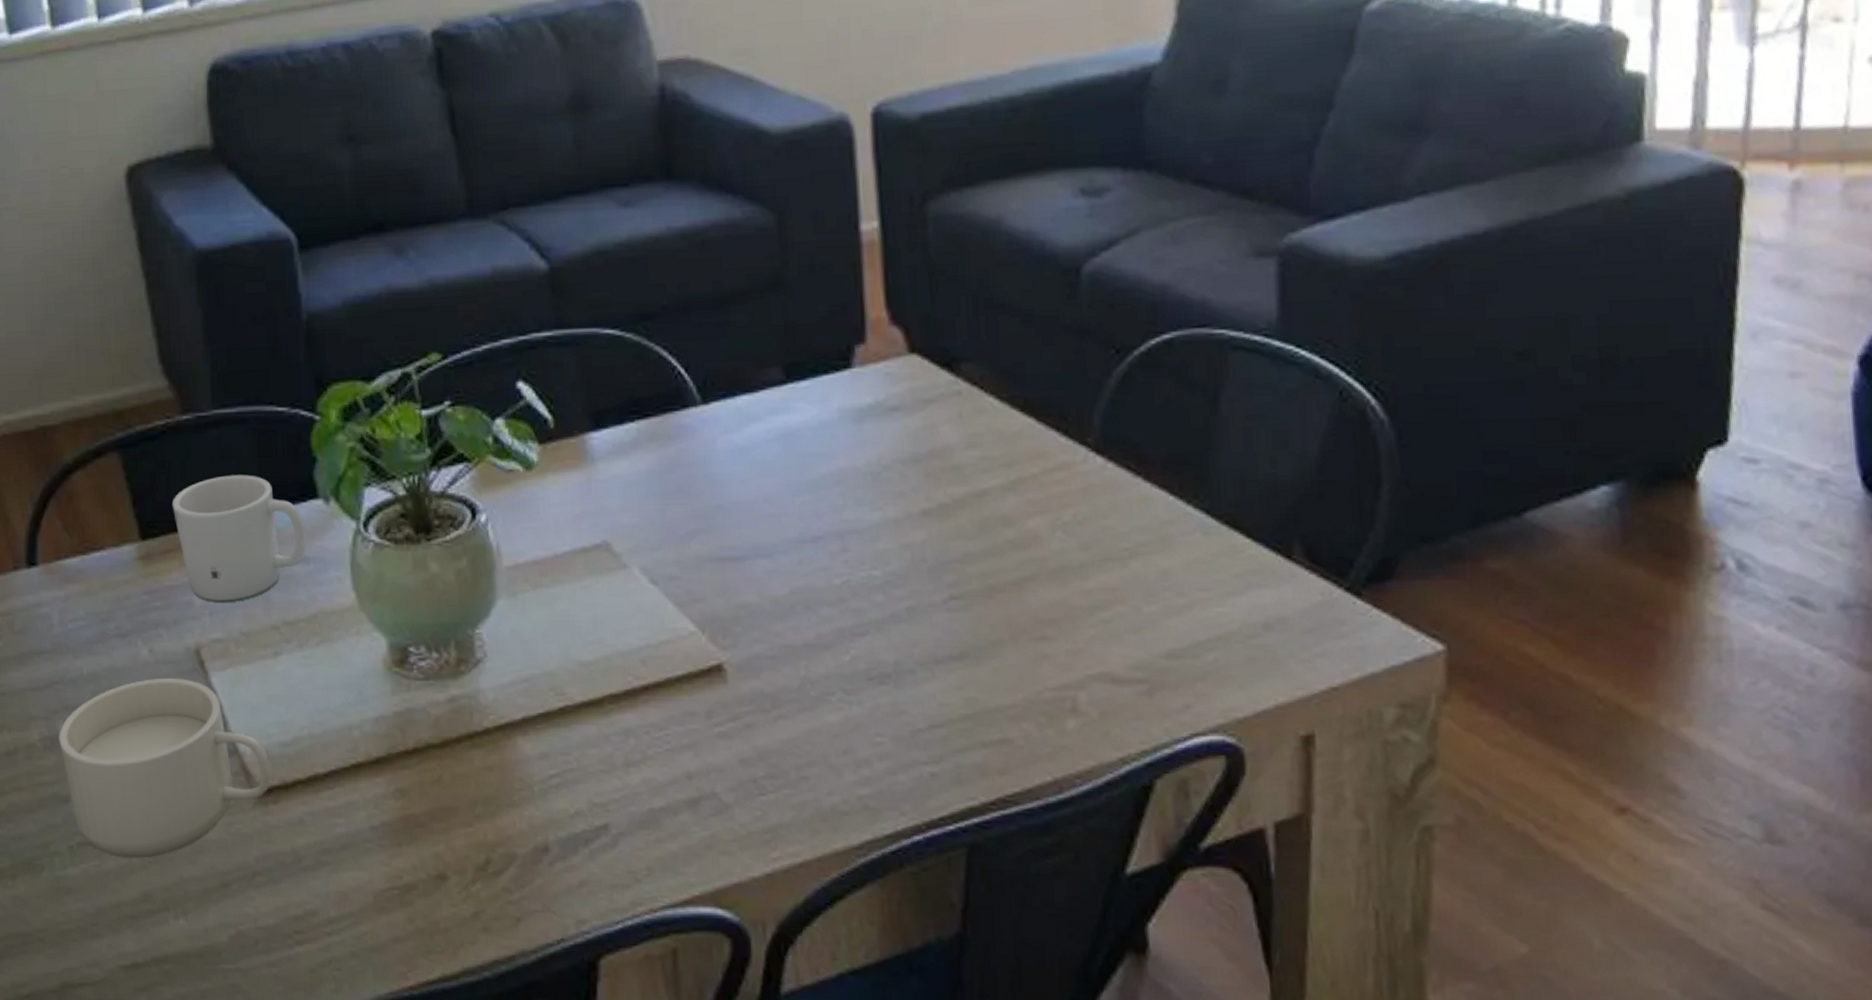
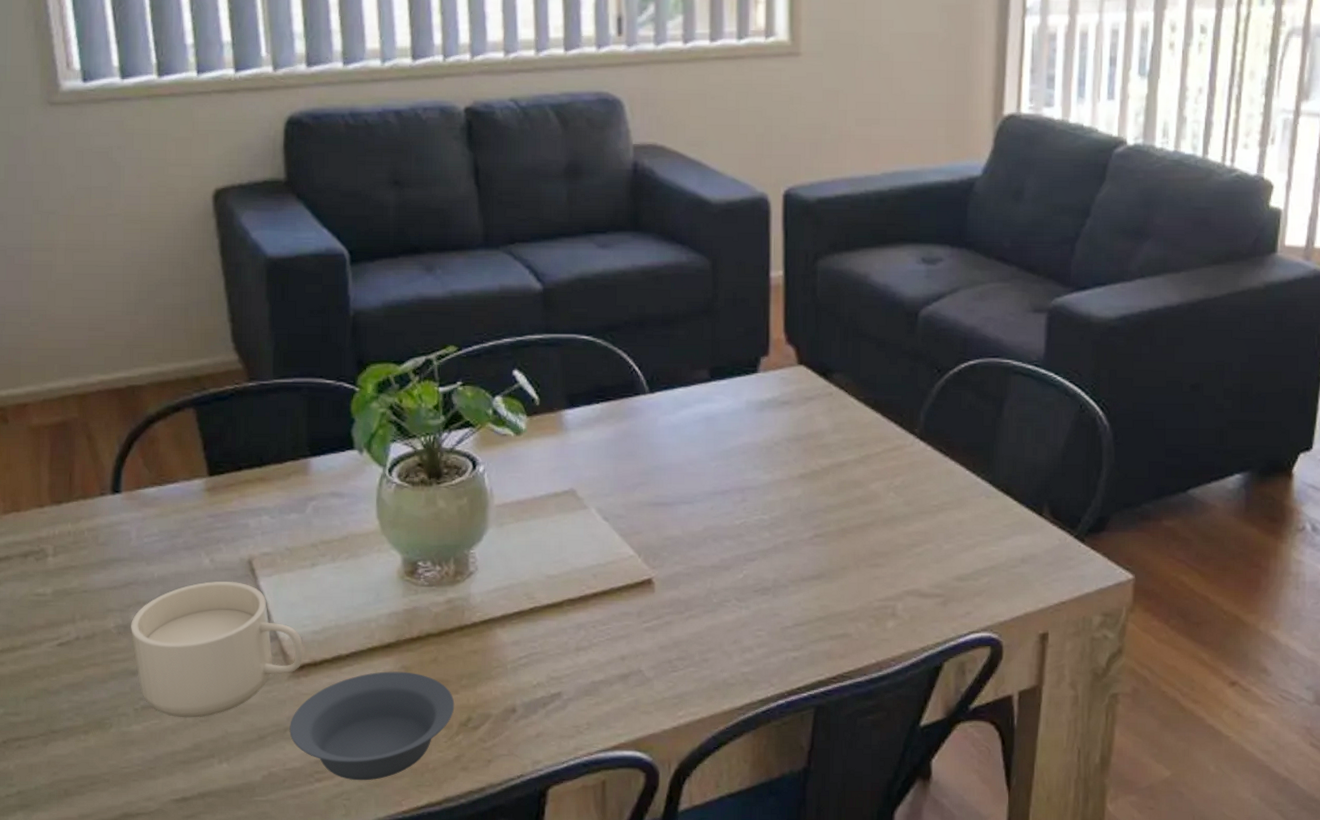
mug: present [172,474,307,603] -> none [236,429,343,526]
bowl: none [259,796,468,945] -> present [289,671,455,781]

